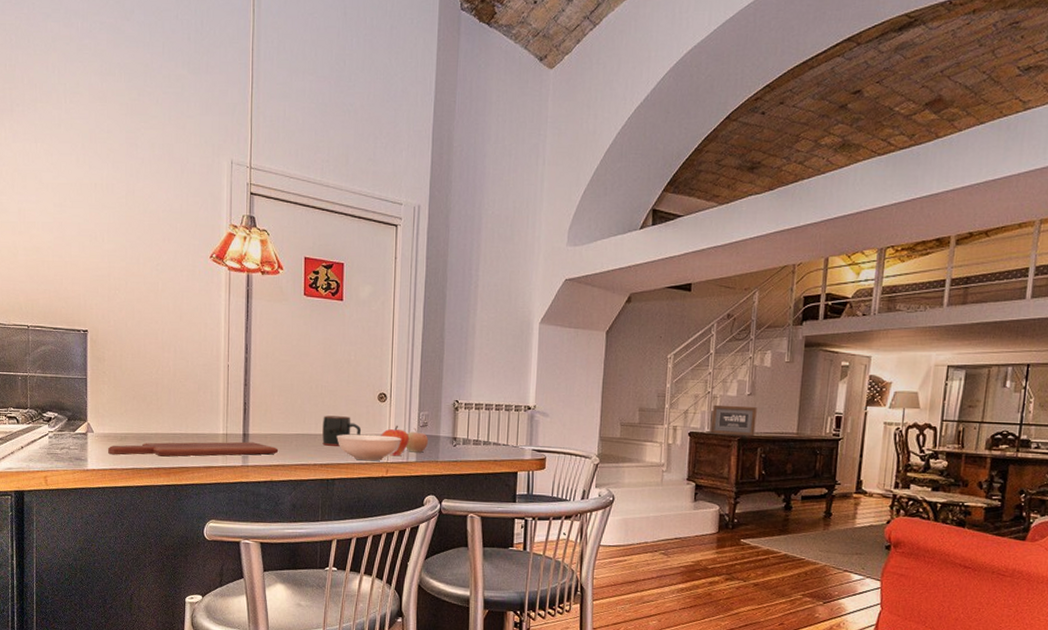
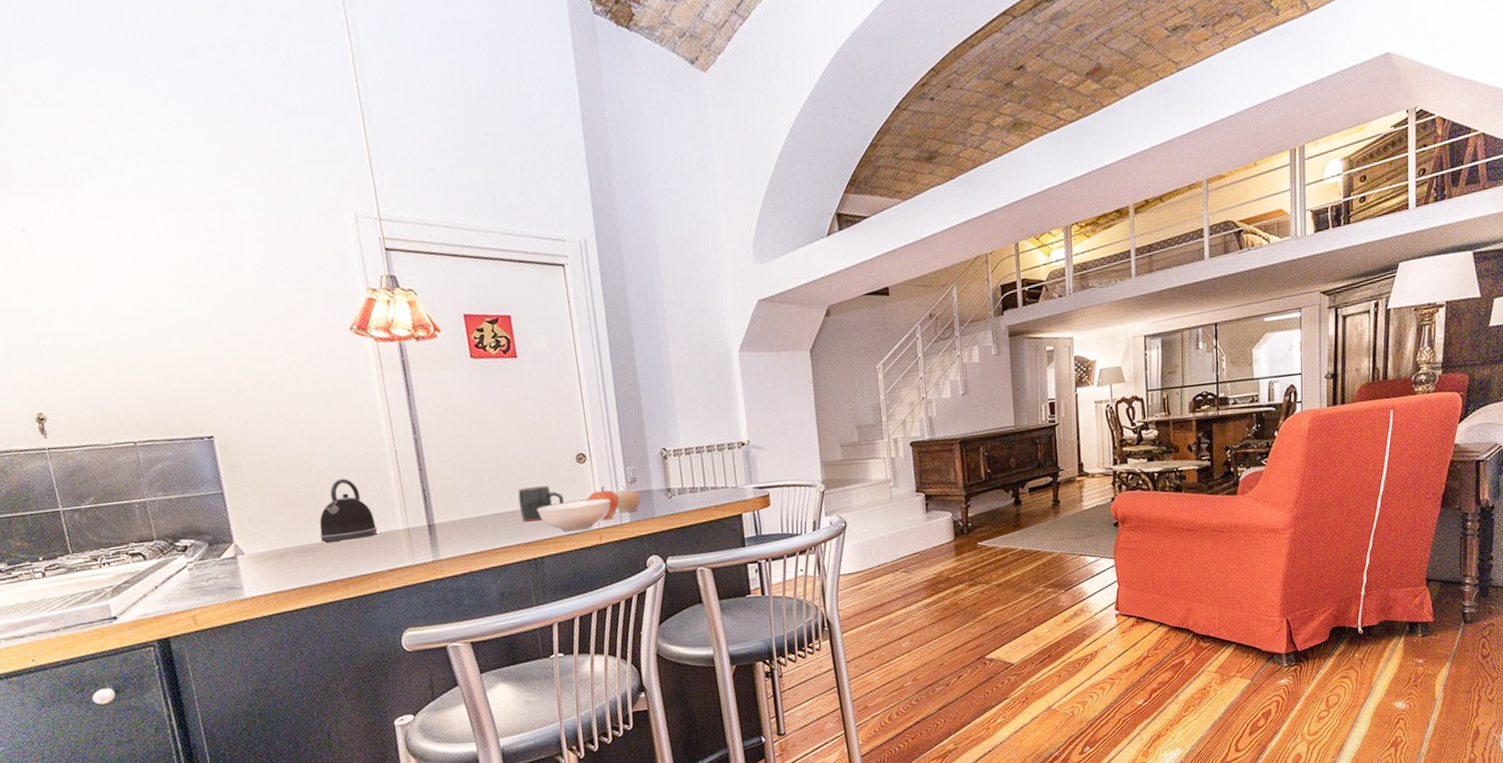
cutting board: present [108,441,279,457] -> none [266,532,473,576]
kettle: none [155,382,202,436] -> present [319,478,378,543]
picture frame: present [710,404,757,437] -> none [929,406,975,440]

